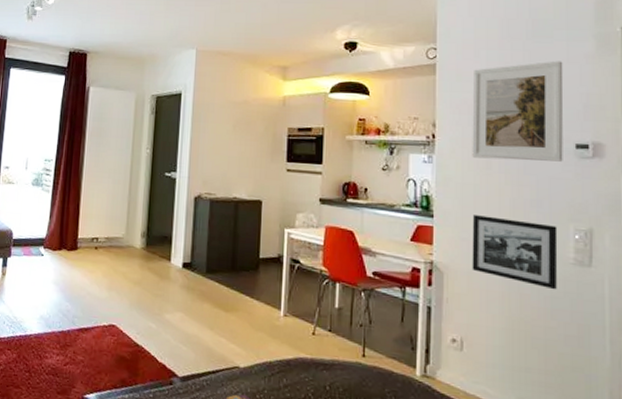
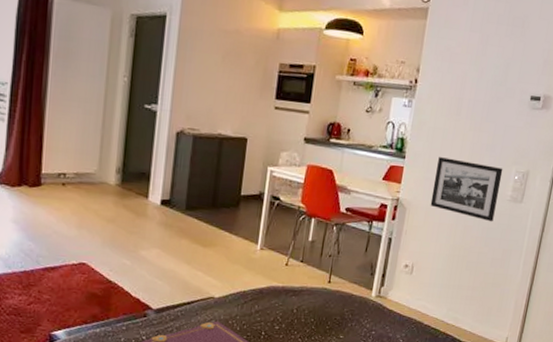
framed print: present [472,61,564,162] -> none [446,16,536,111]

